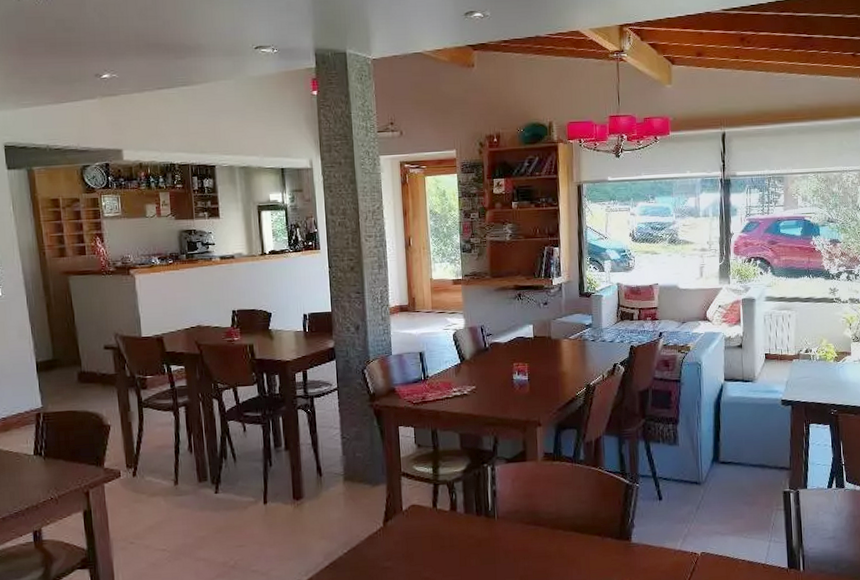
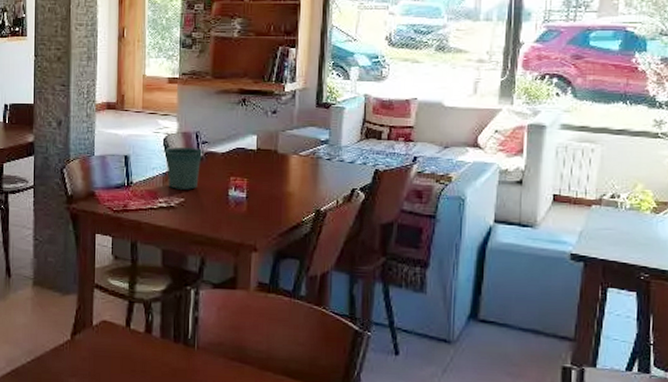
flower pot: none [454,340,489,379] -> present [164,147,203,191]

